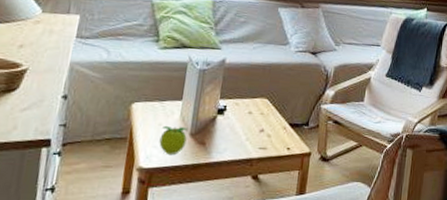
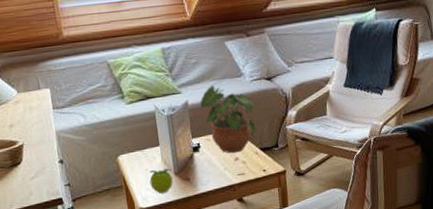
potted plant: none [237,48,293,124] -> present [200,85,255,154]

